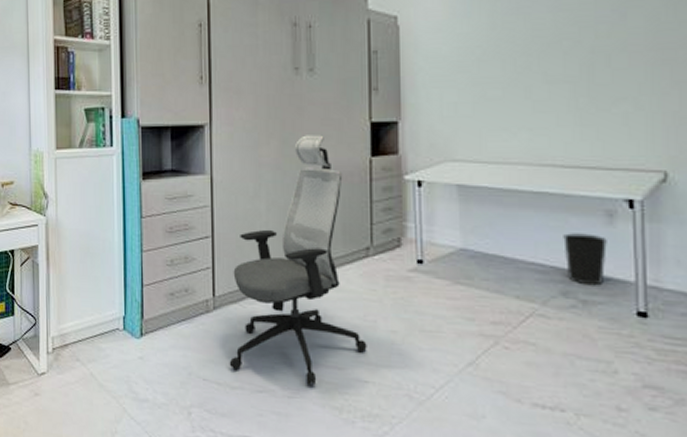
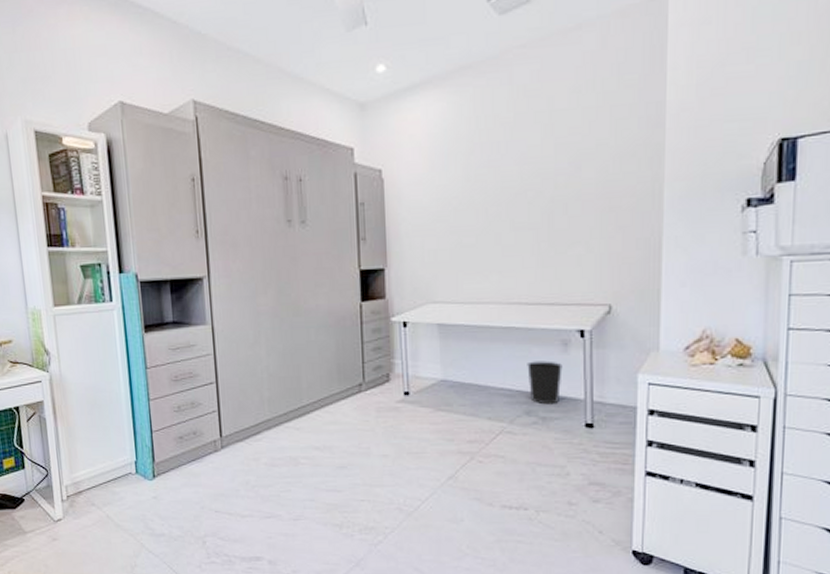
office chair: present [229,135,367,386] -> none [238,283,362,508]

